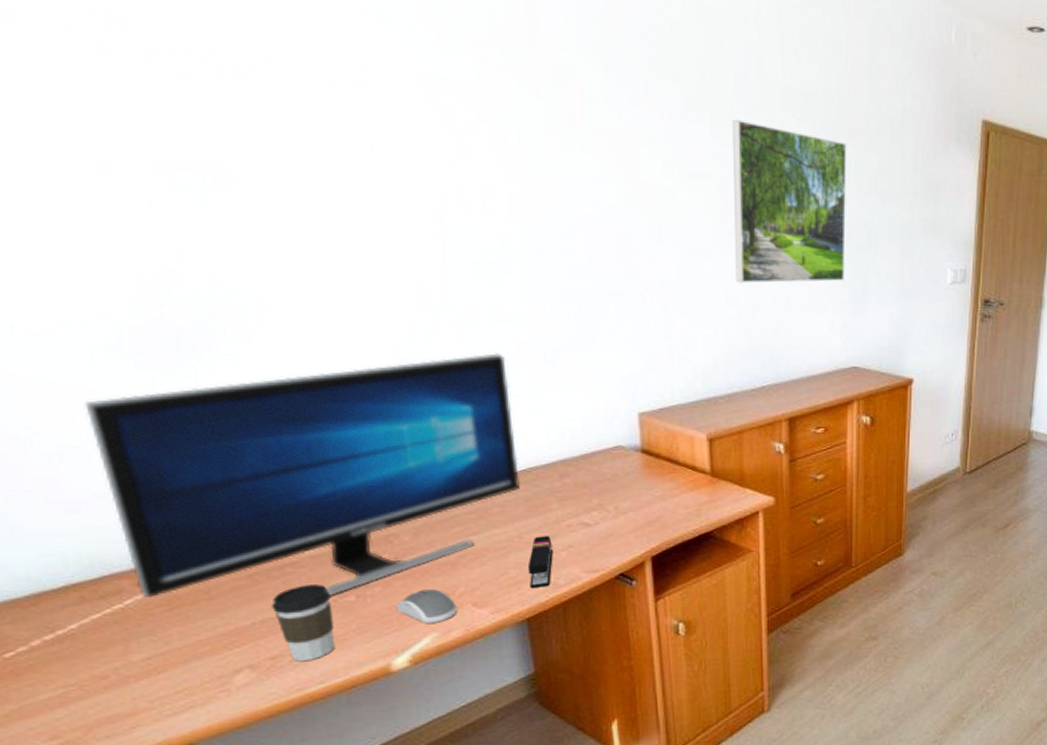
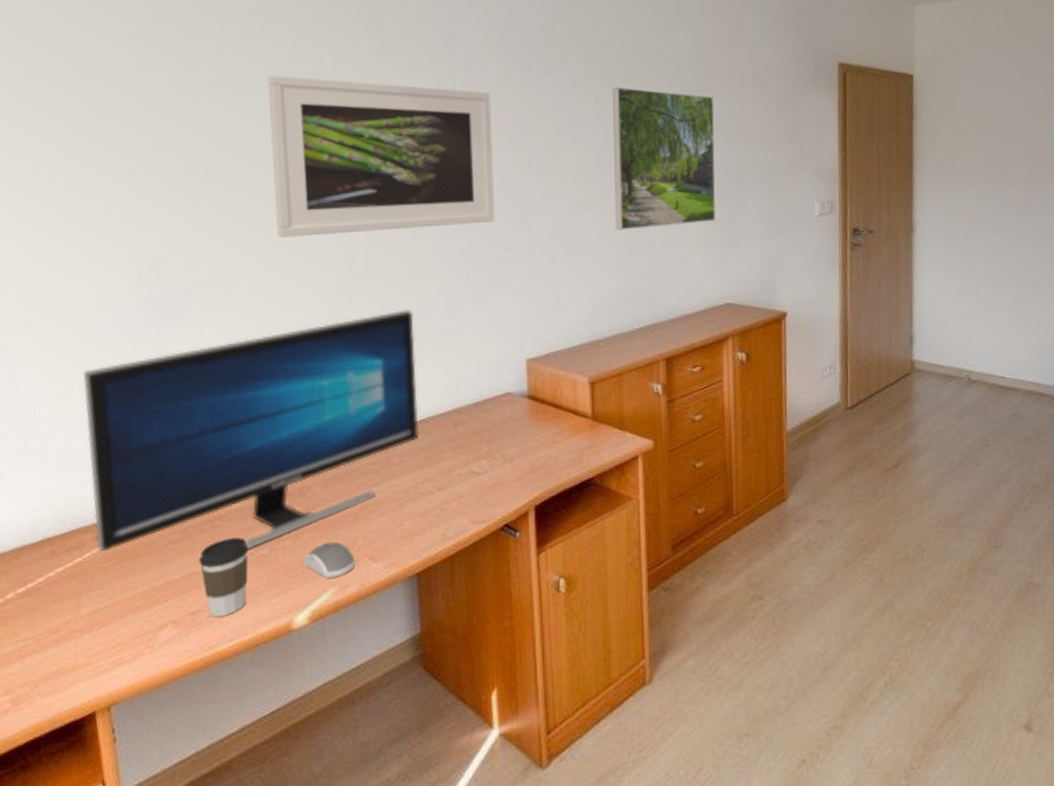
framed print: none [288,53,597,263] -> present [268,75,495,238]
stapler: present [527,536,553,589] -> none [420,485,444,541]

